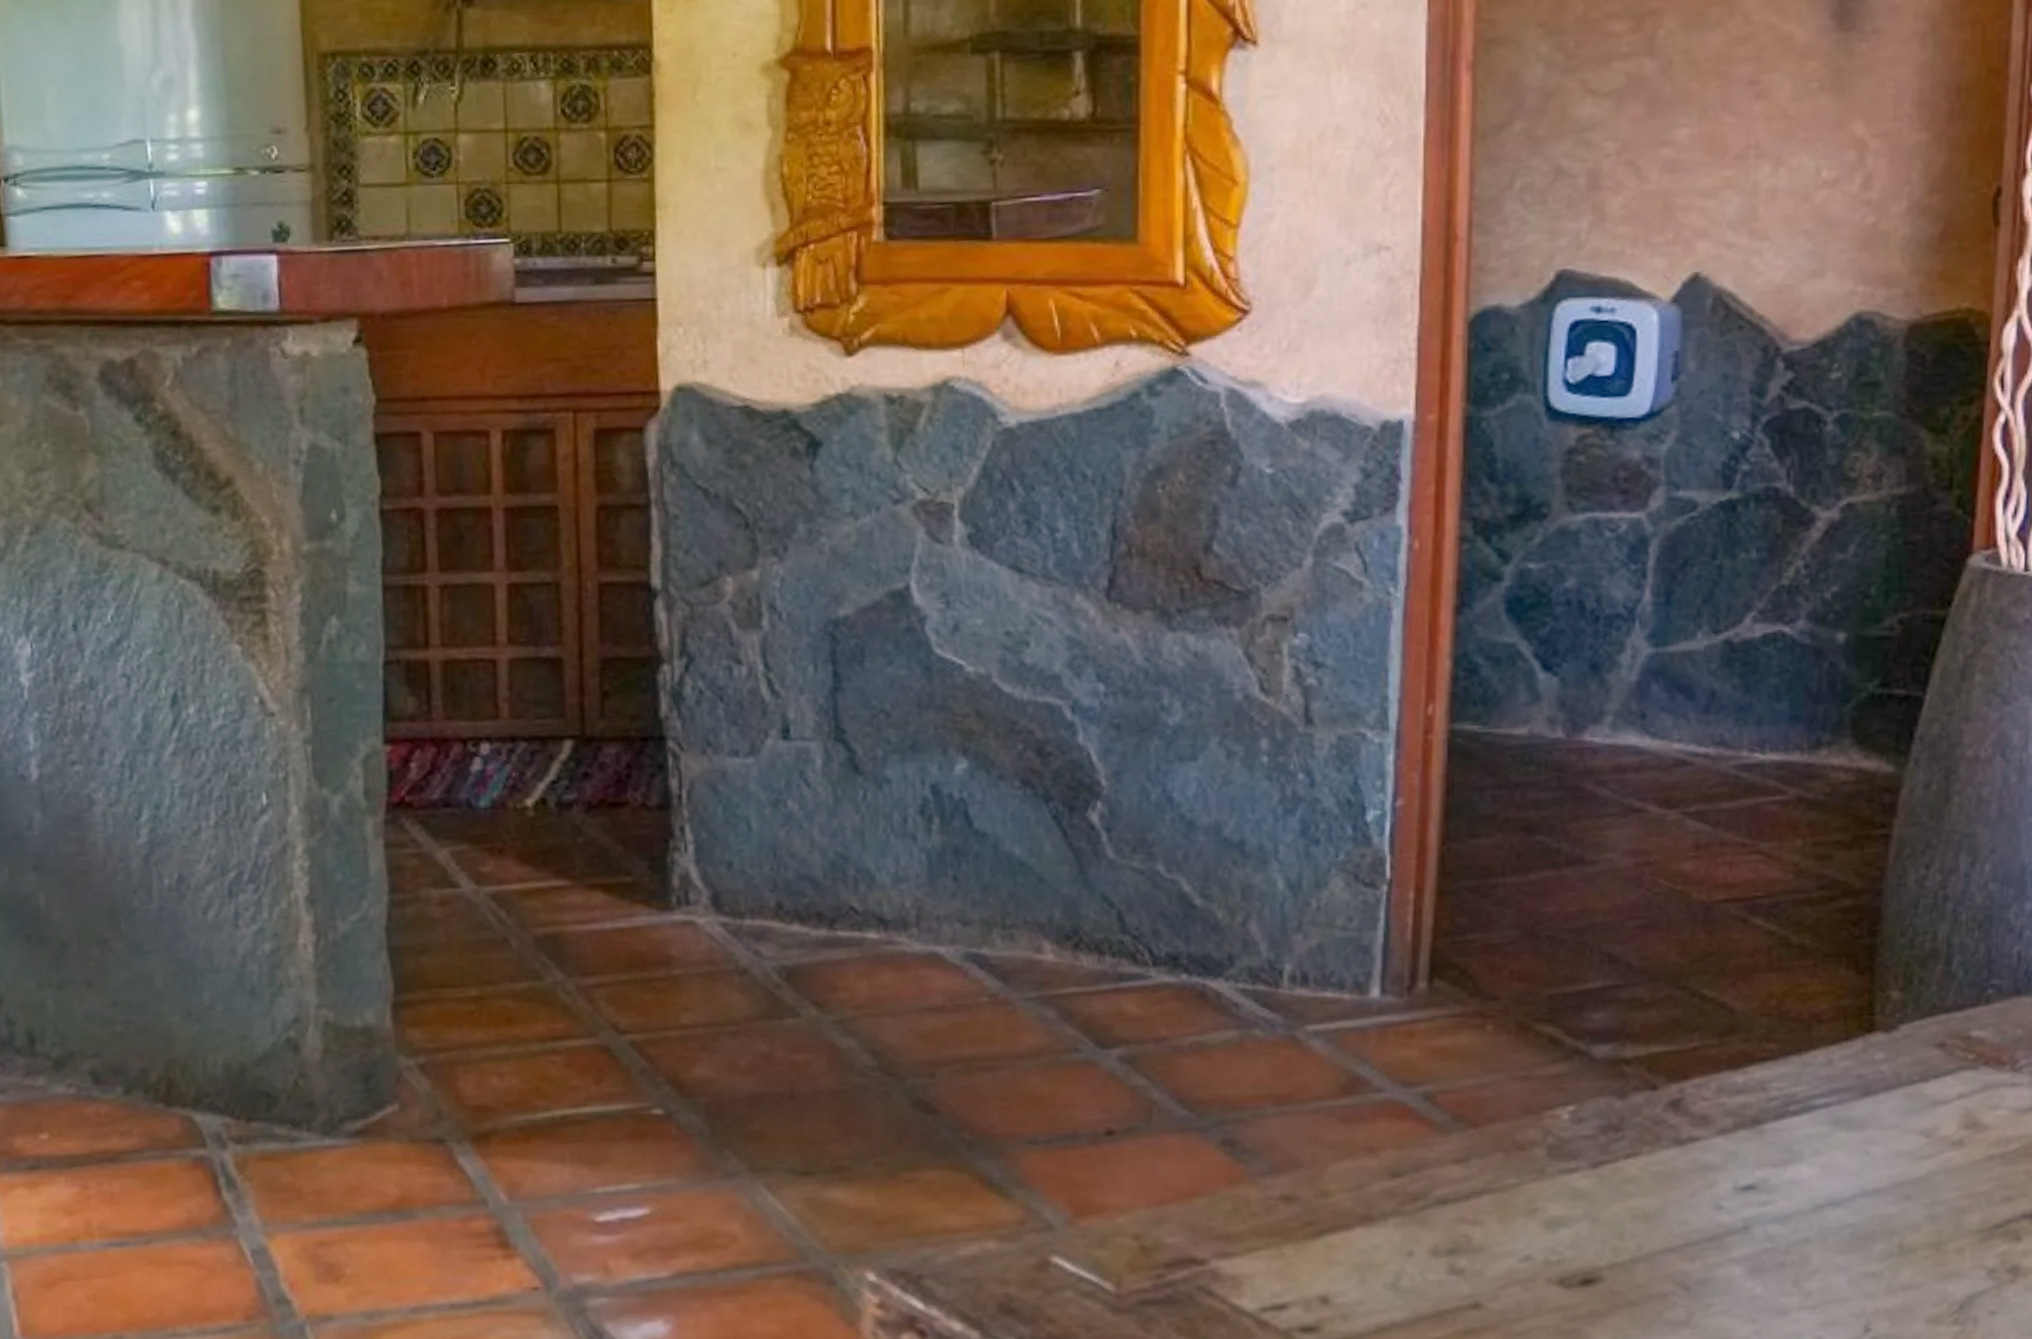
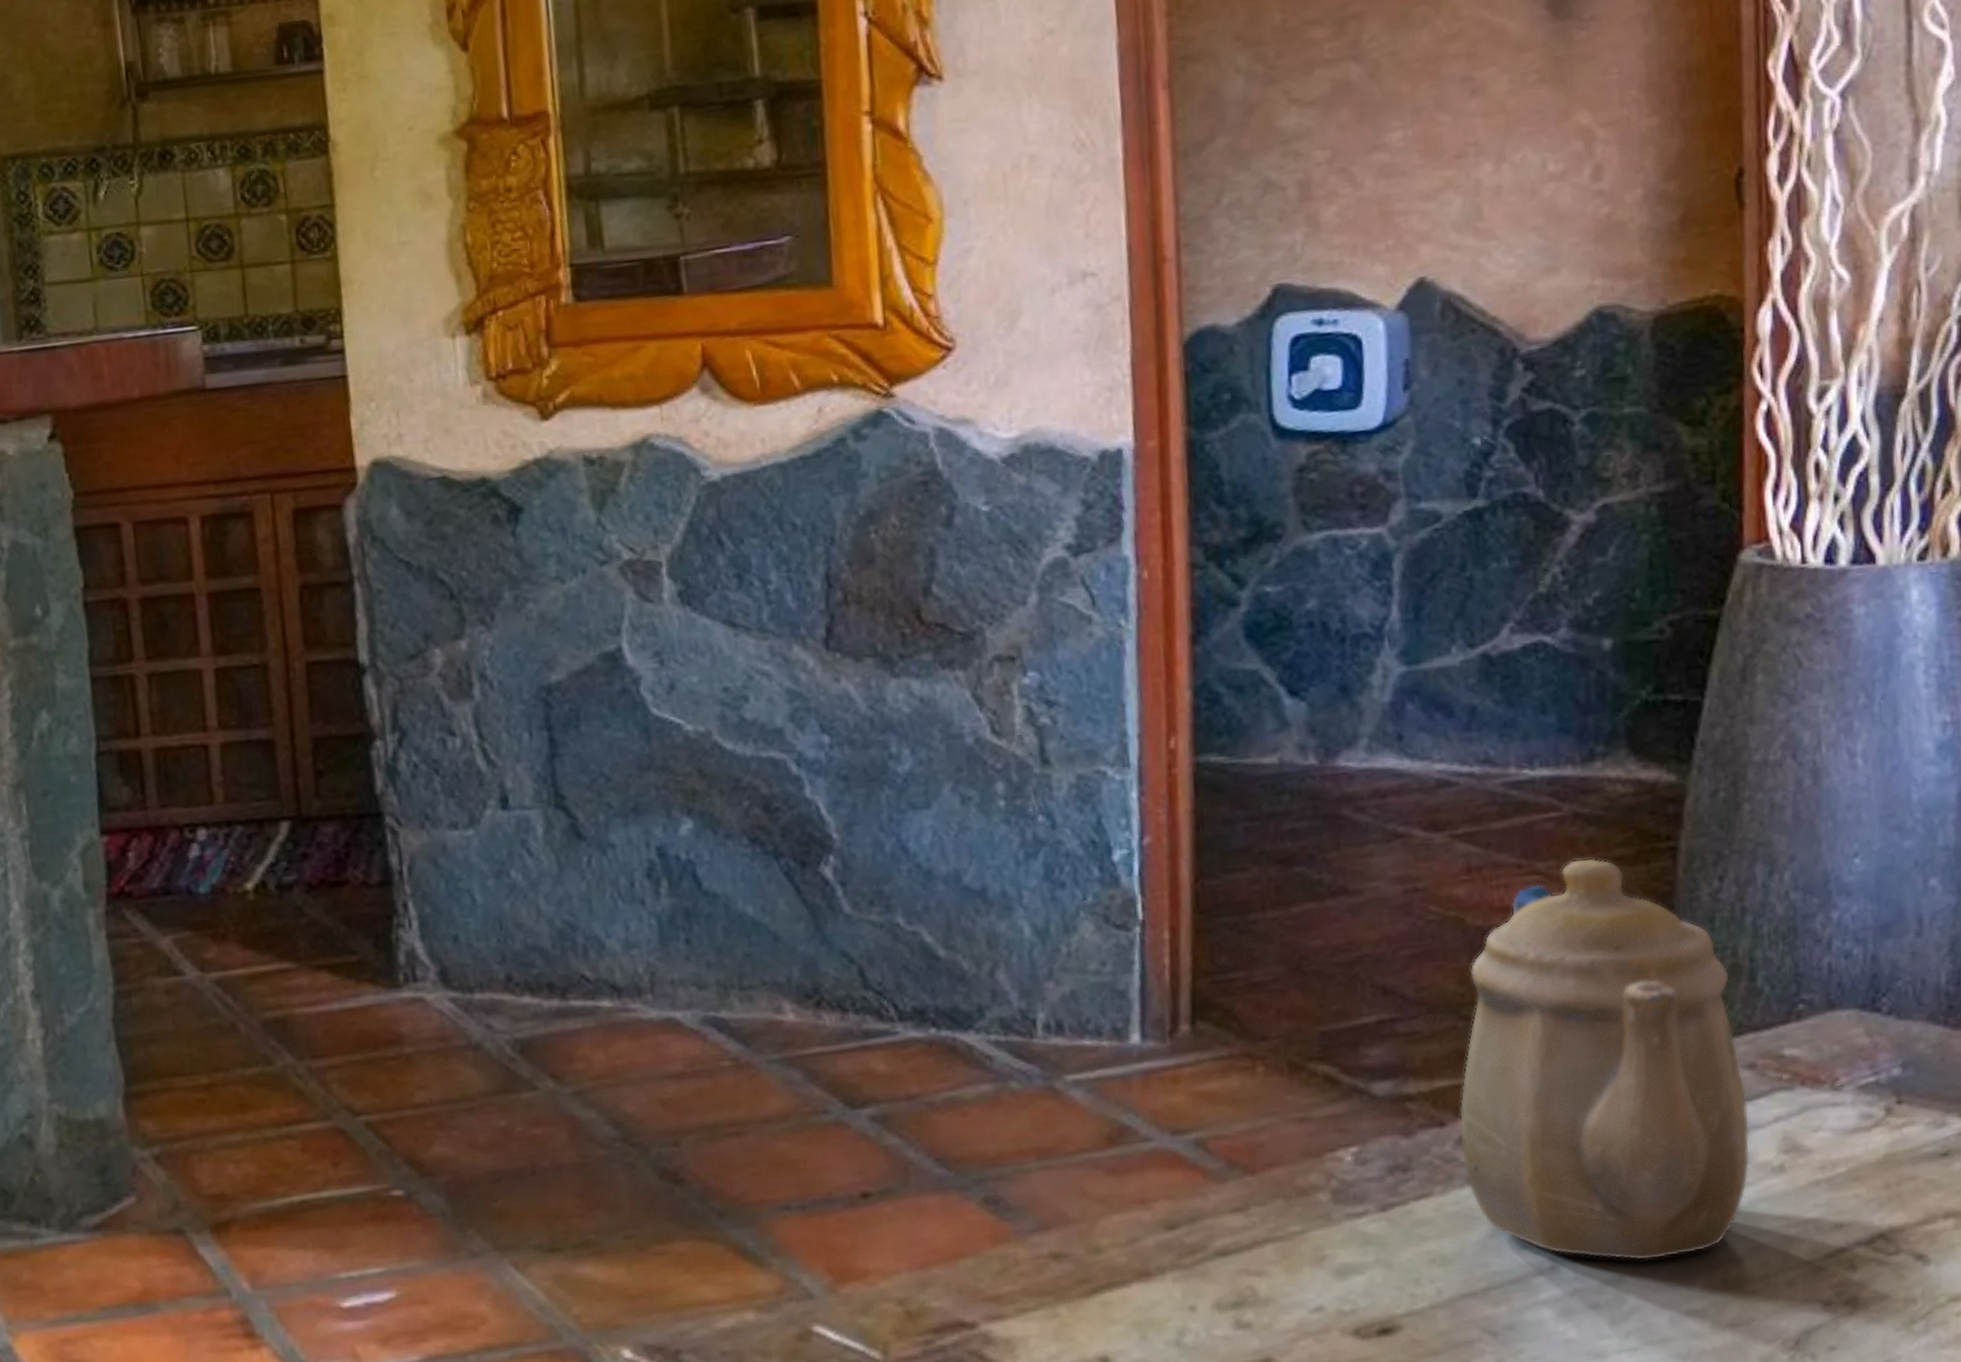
teapot: none [1670,840,1935,1225] -> present [1459,857,1750,1261]

